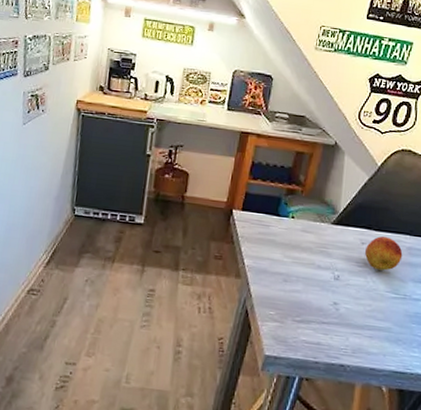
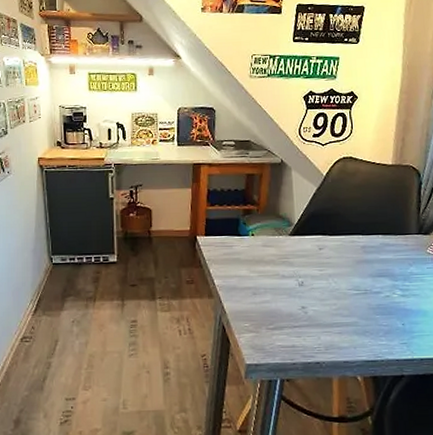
fruit: present [364,236,403,271] -> none [323,240,359,271]

